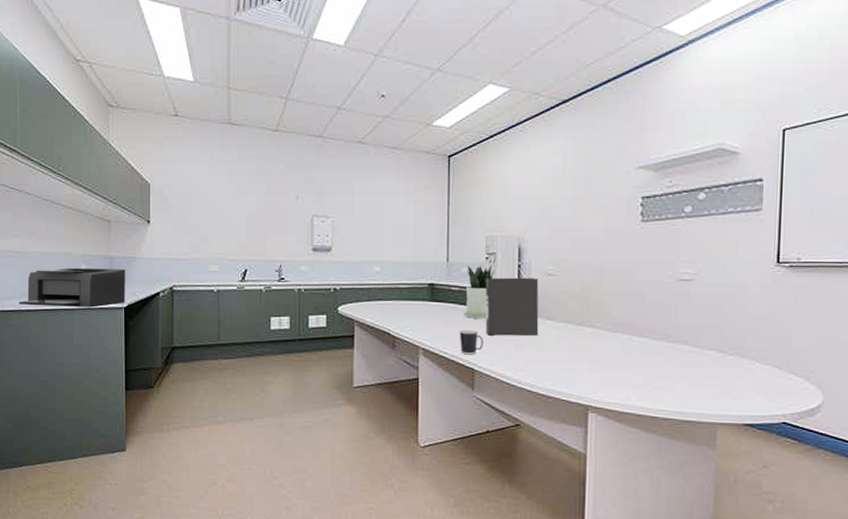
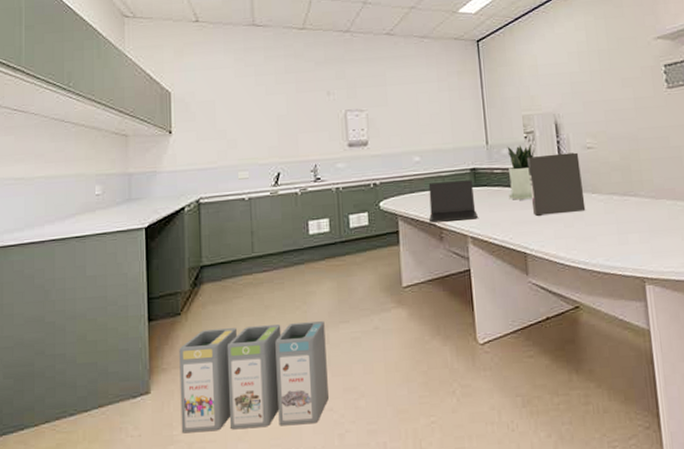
printer: present [19,268,125,308] -> none [22,186,146,237]
recycling bin: none [151,403,280,495] -> present [179,321,329,434]
laptop: none [383,293,431,332] -> present [428,180,478,223]
mug: present [459,330,483,355] -> none [506,212,533,239]

